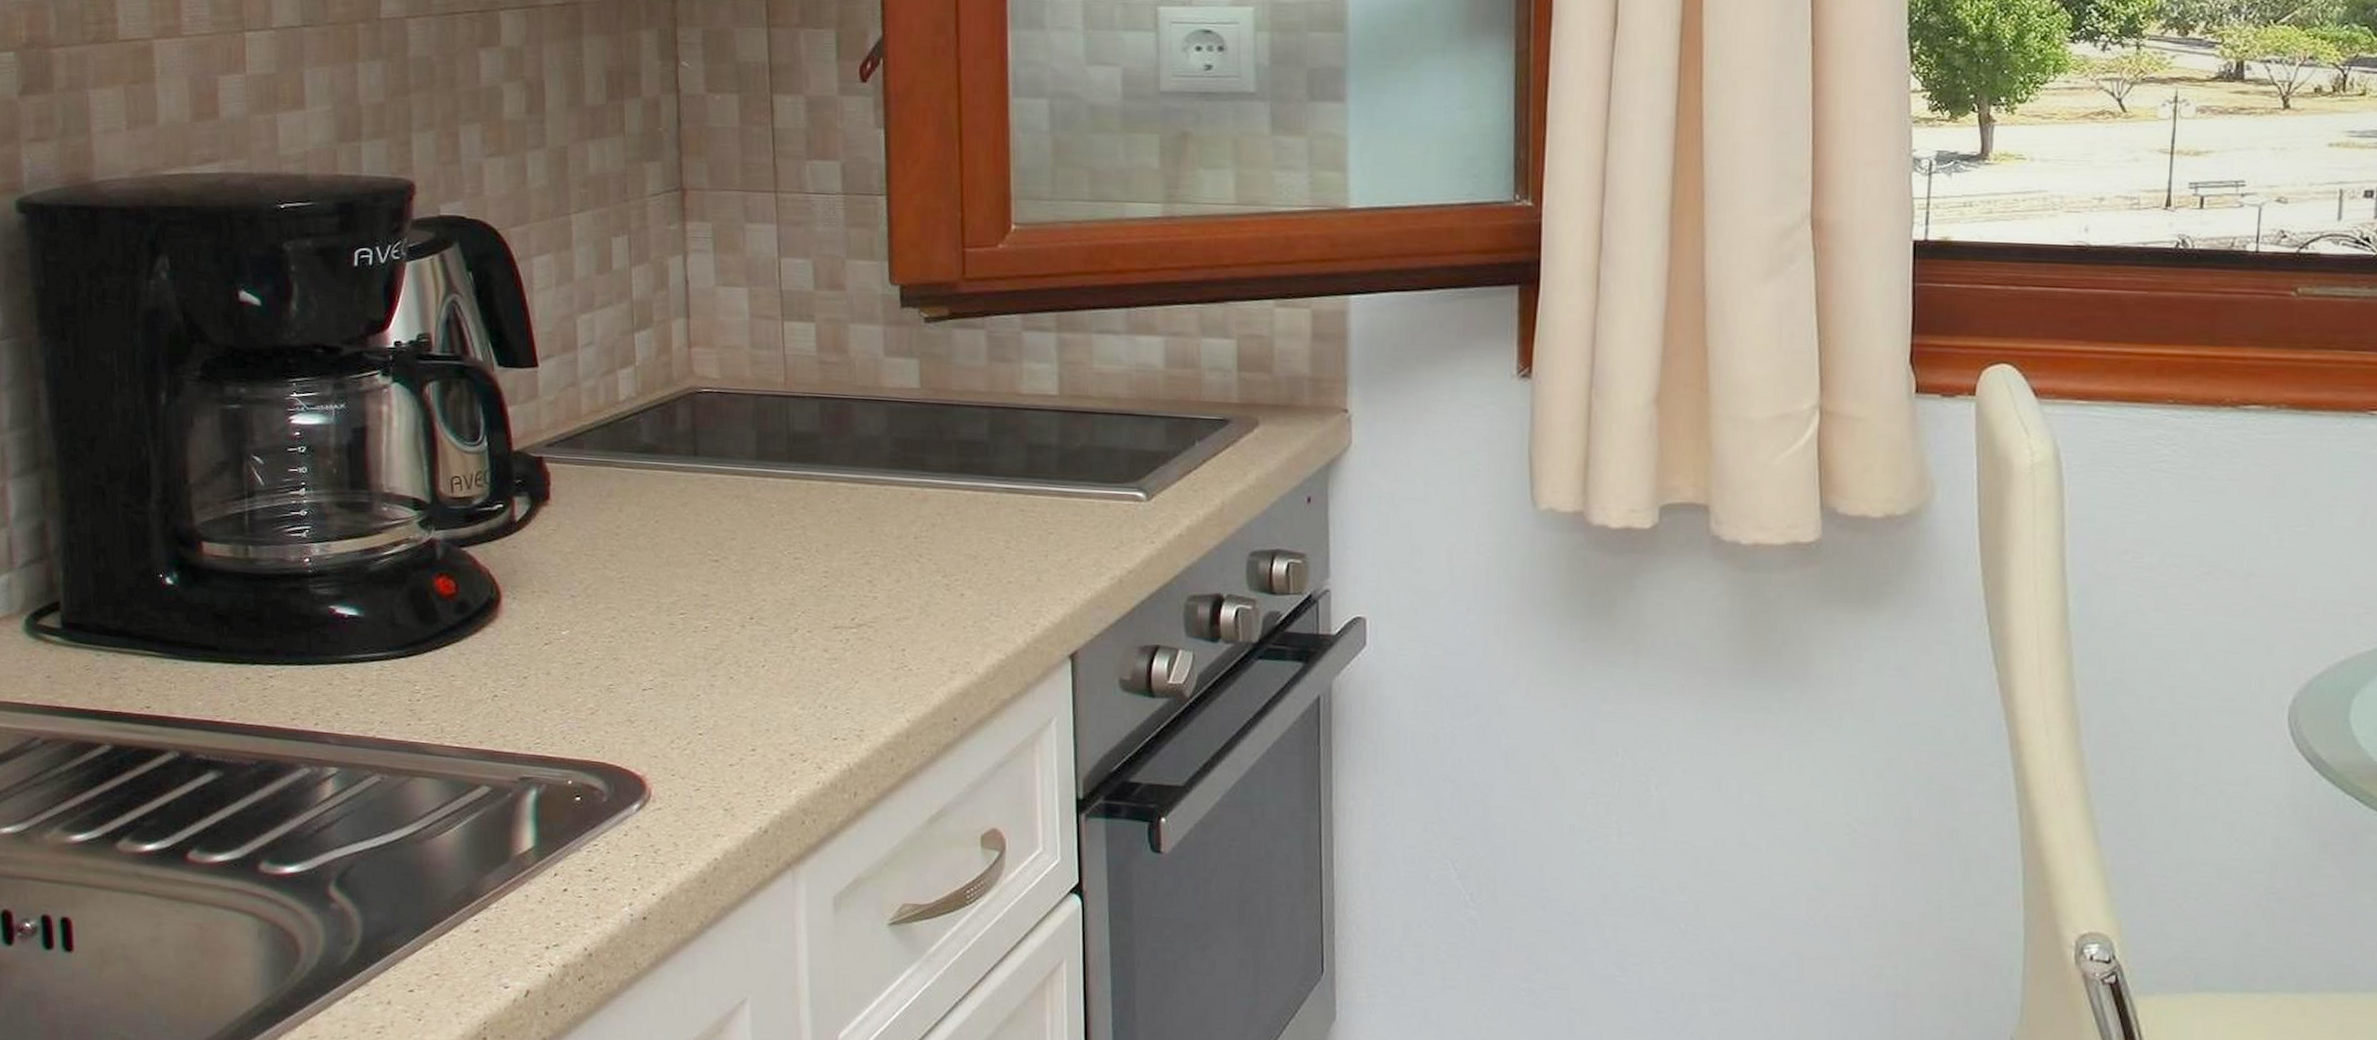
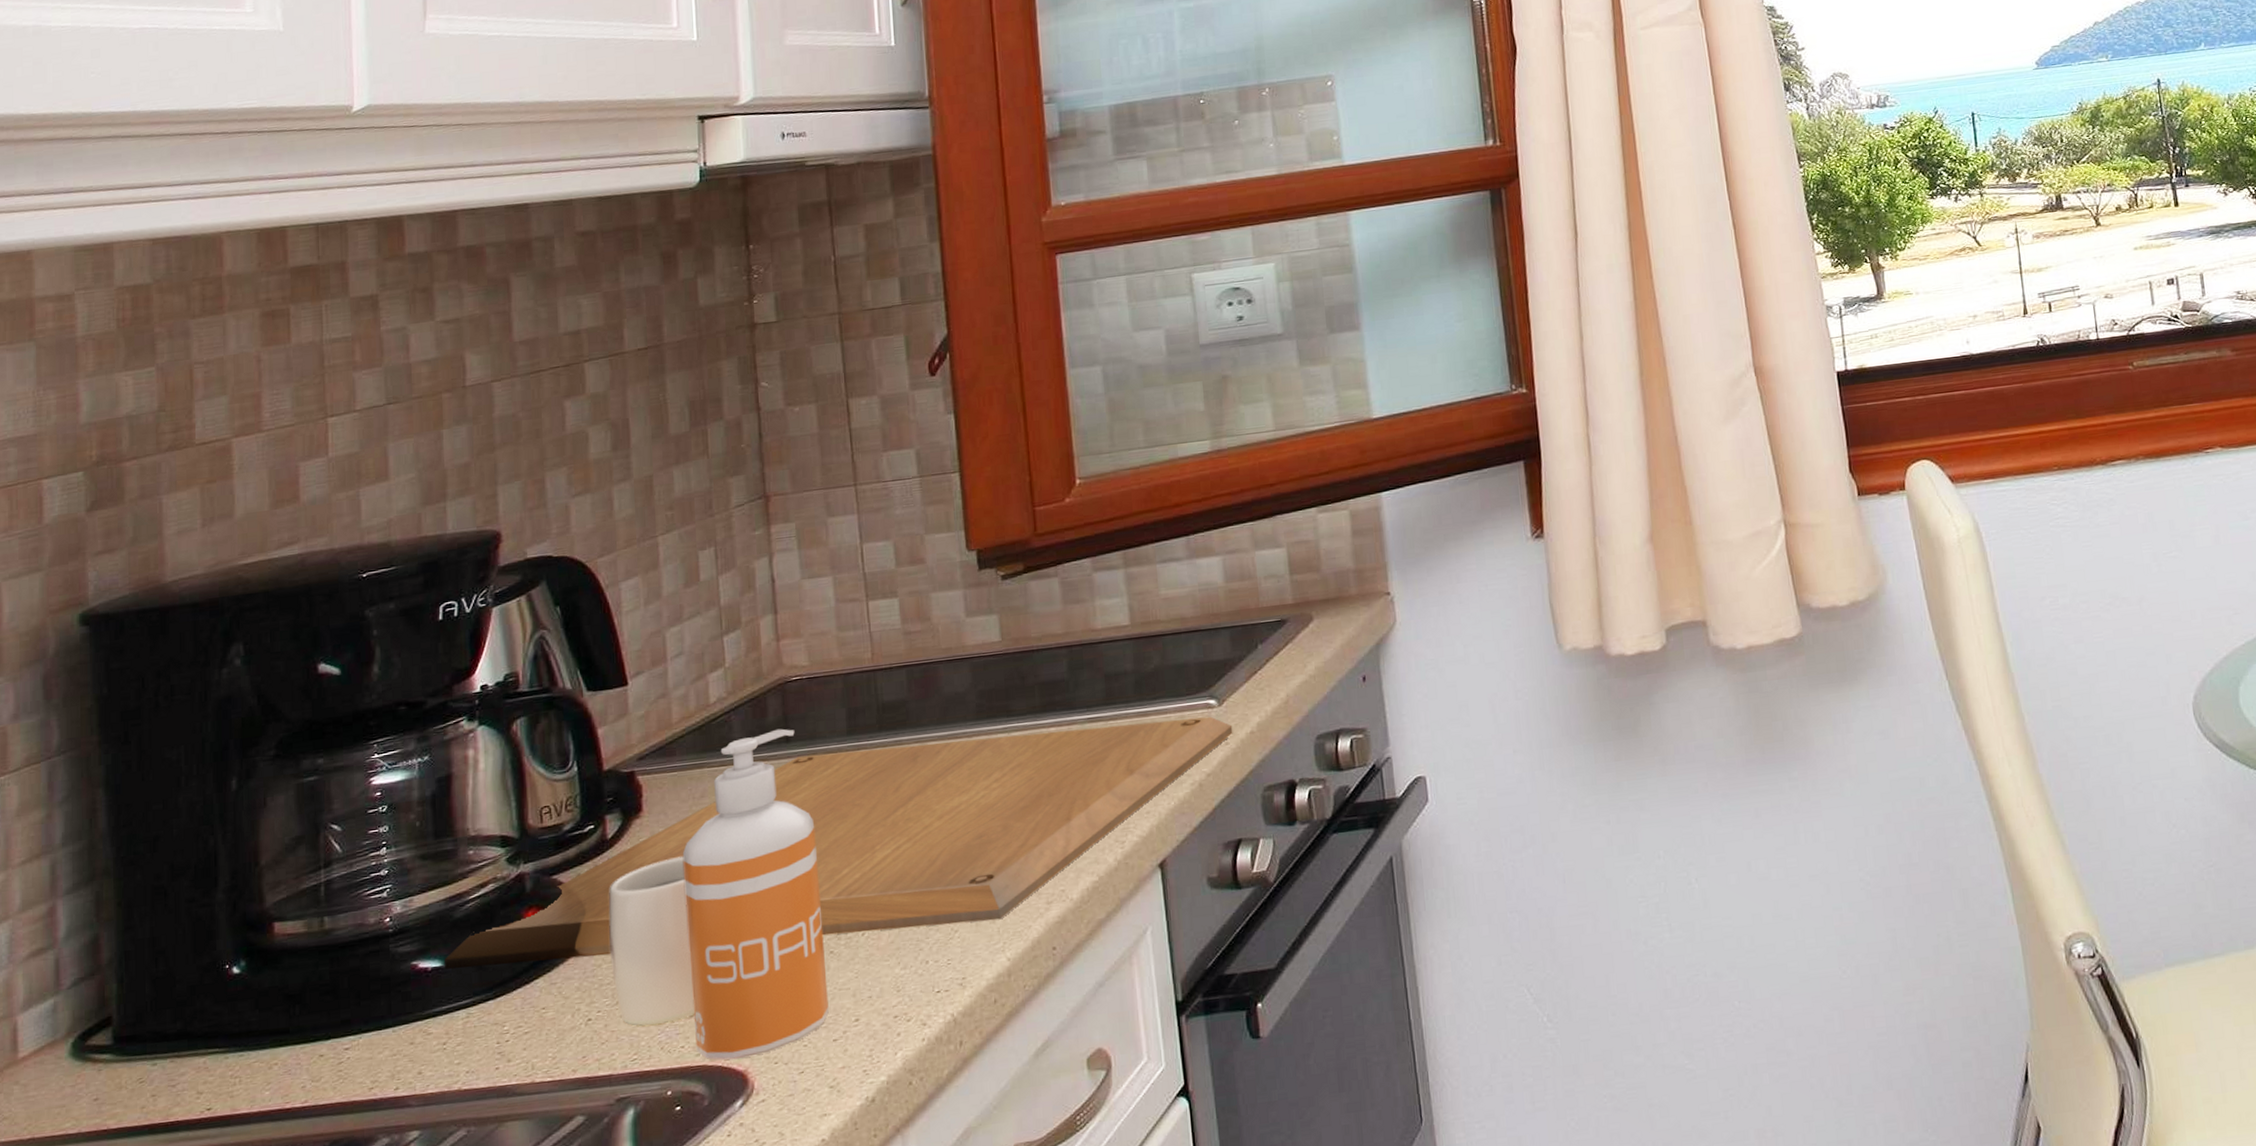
chopping board: none [359,472,1160,679] -> present [443,716,1233,969]
mug: none [515,552,596,714] -> present [608,856,695,1026]
soap dispenser: none [588,440,726,764] -> present [682,728,829,1060]

